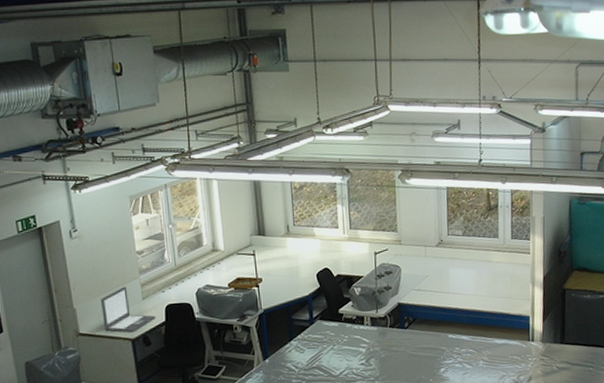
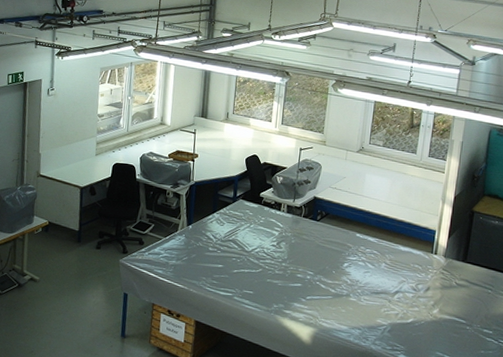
laptop: present [101,286,155,332] -> none [60,141,104,181]

